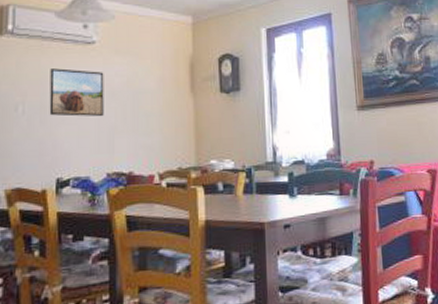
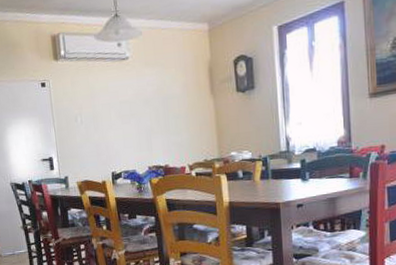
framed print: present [49,68,104,117] -> none [96,83,141,123]

